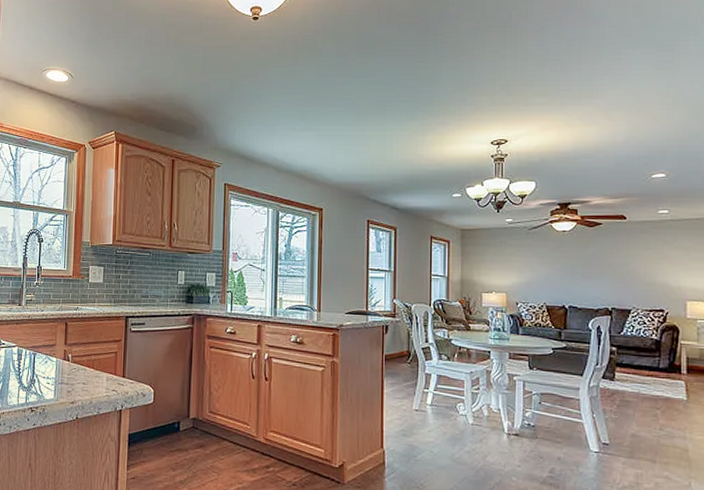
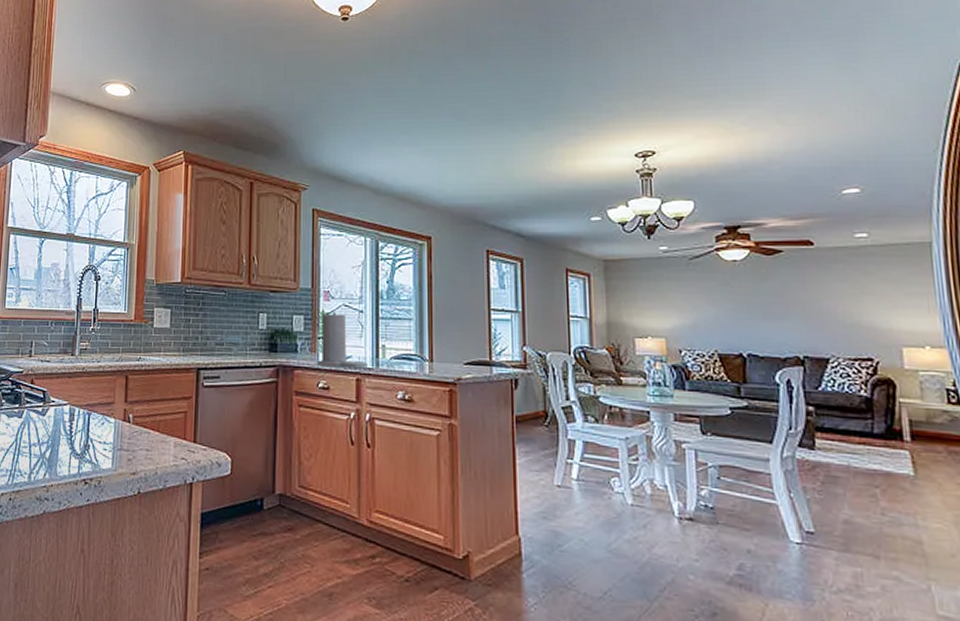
paper towel: none [226,271,267,317] -> present [317,313,368,369]

